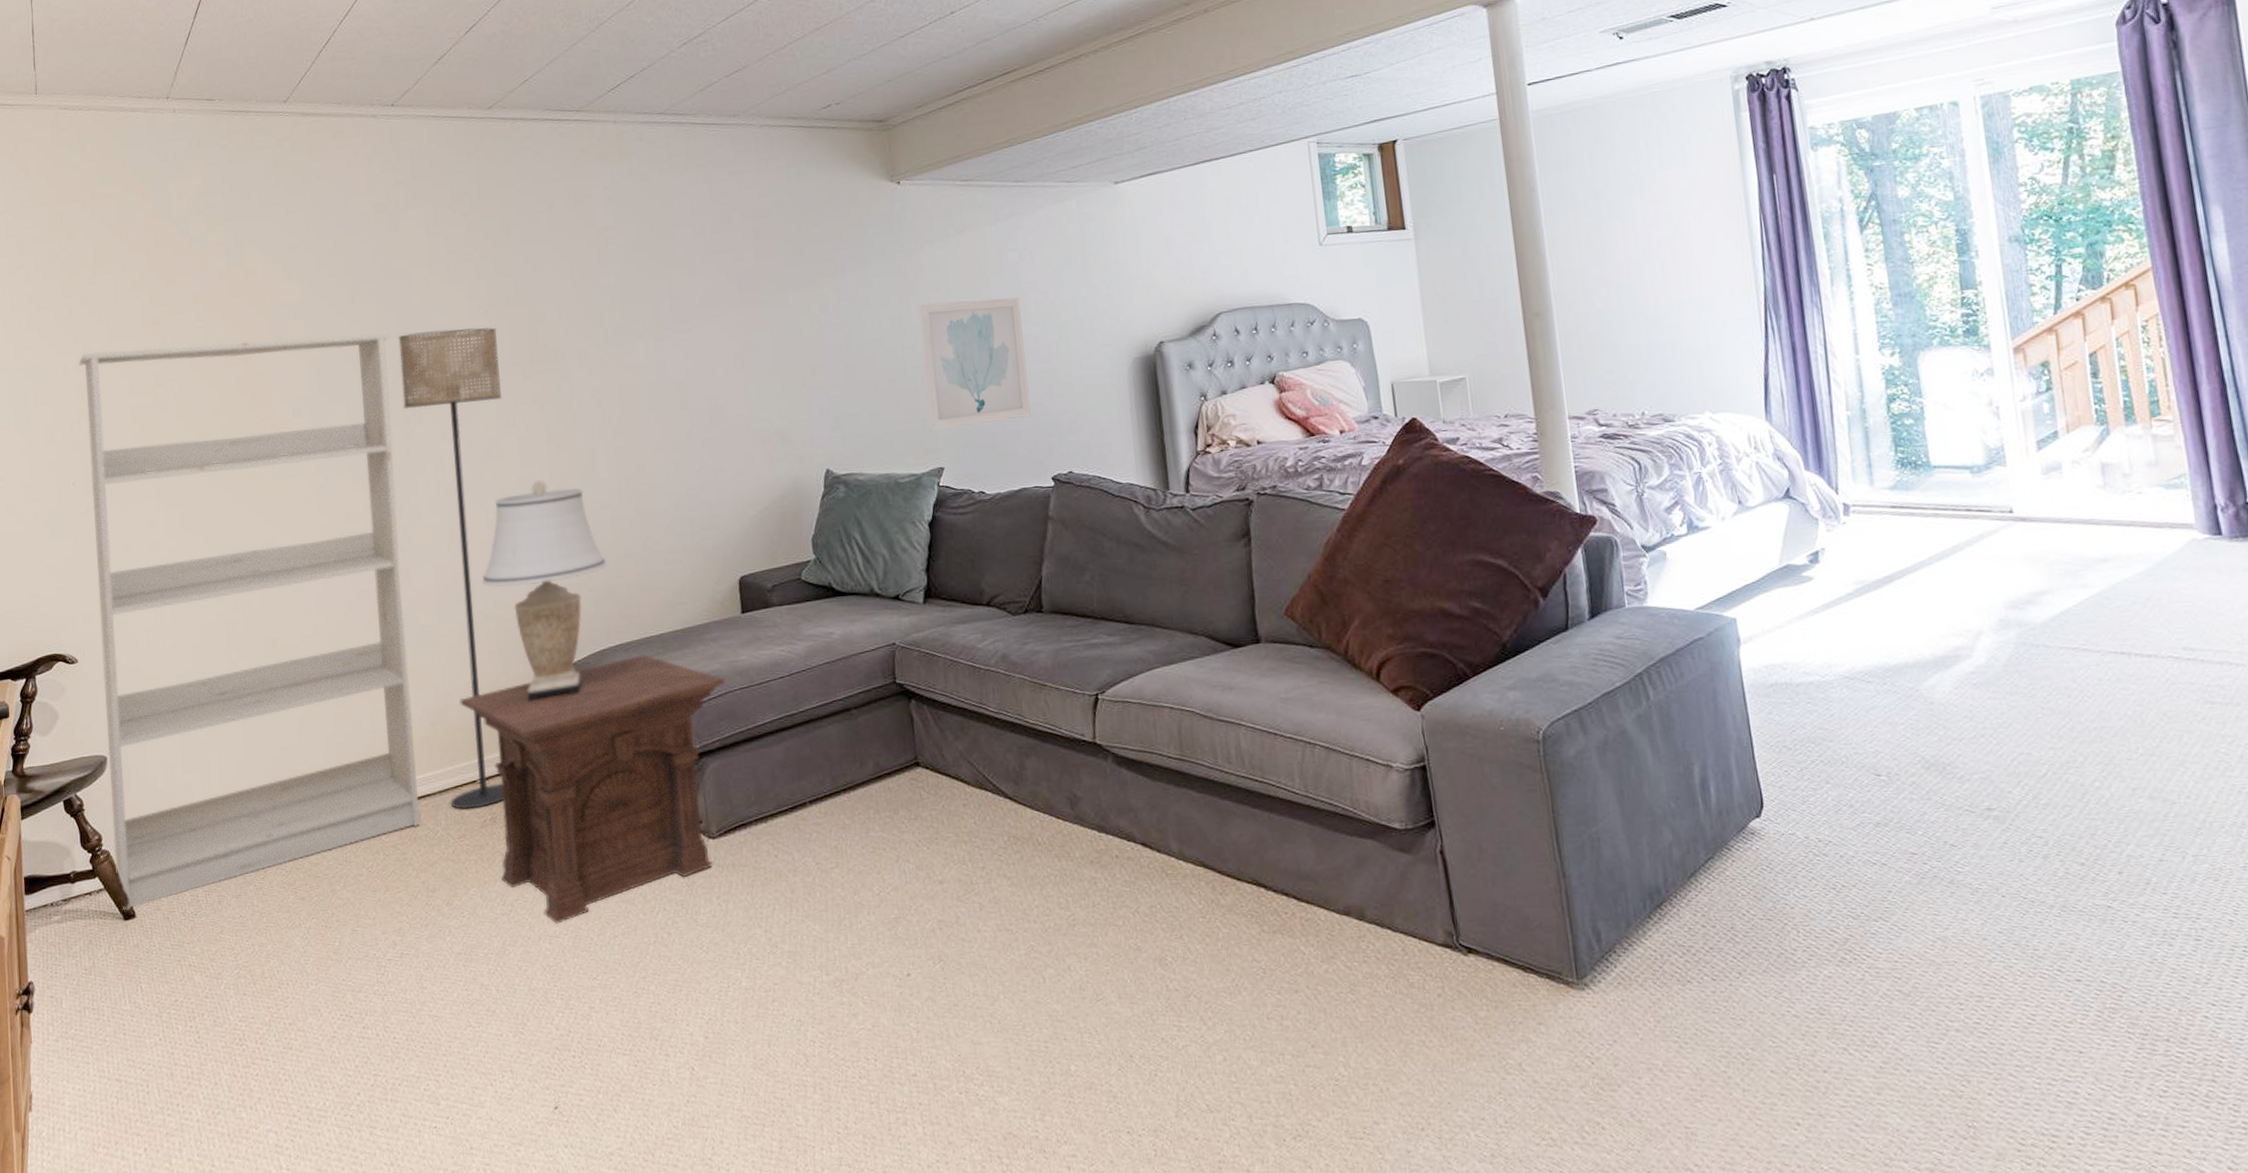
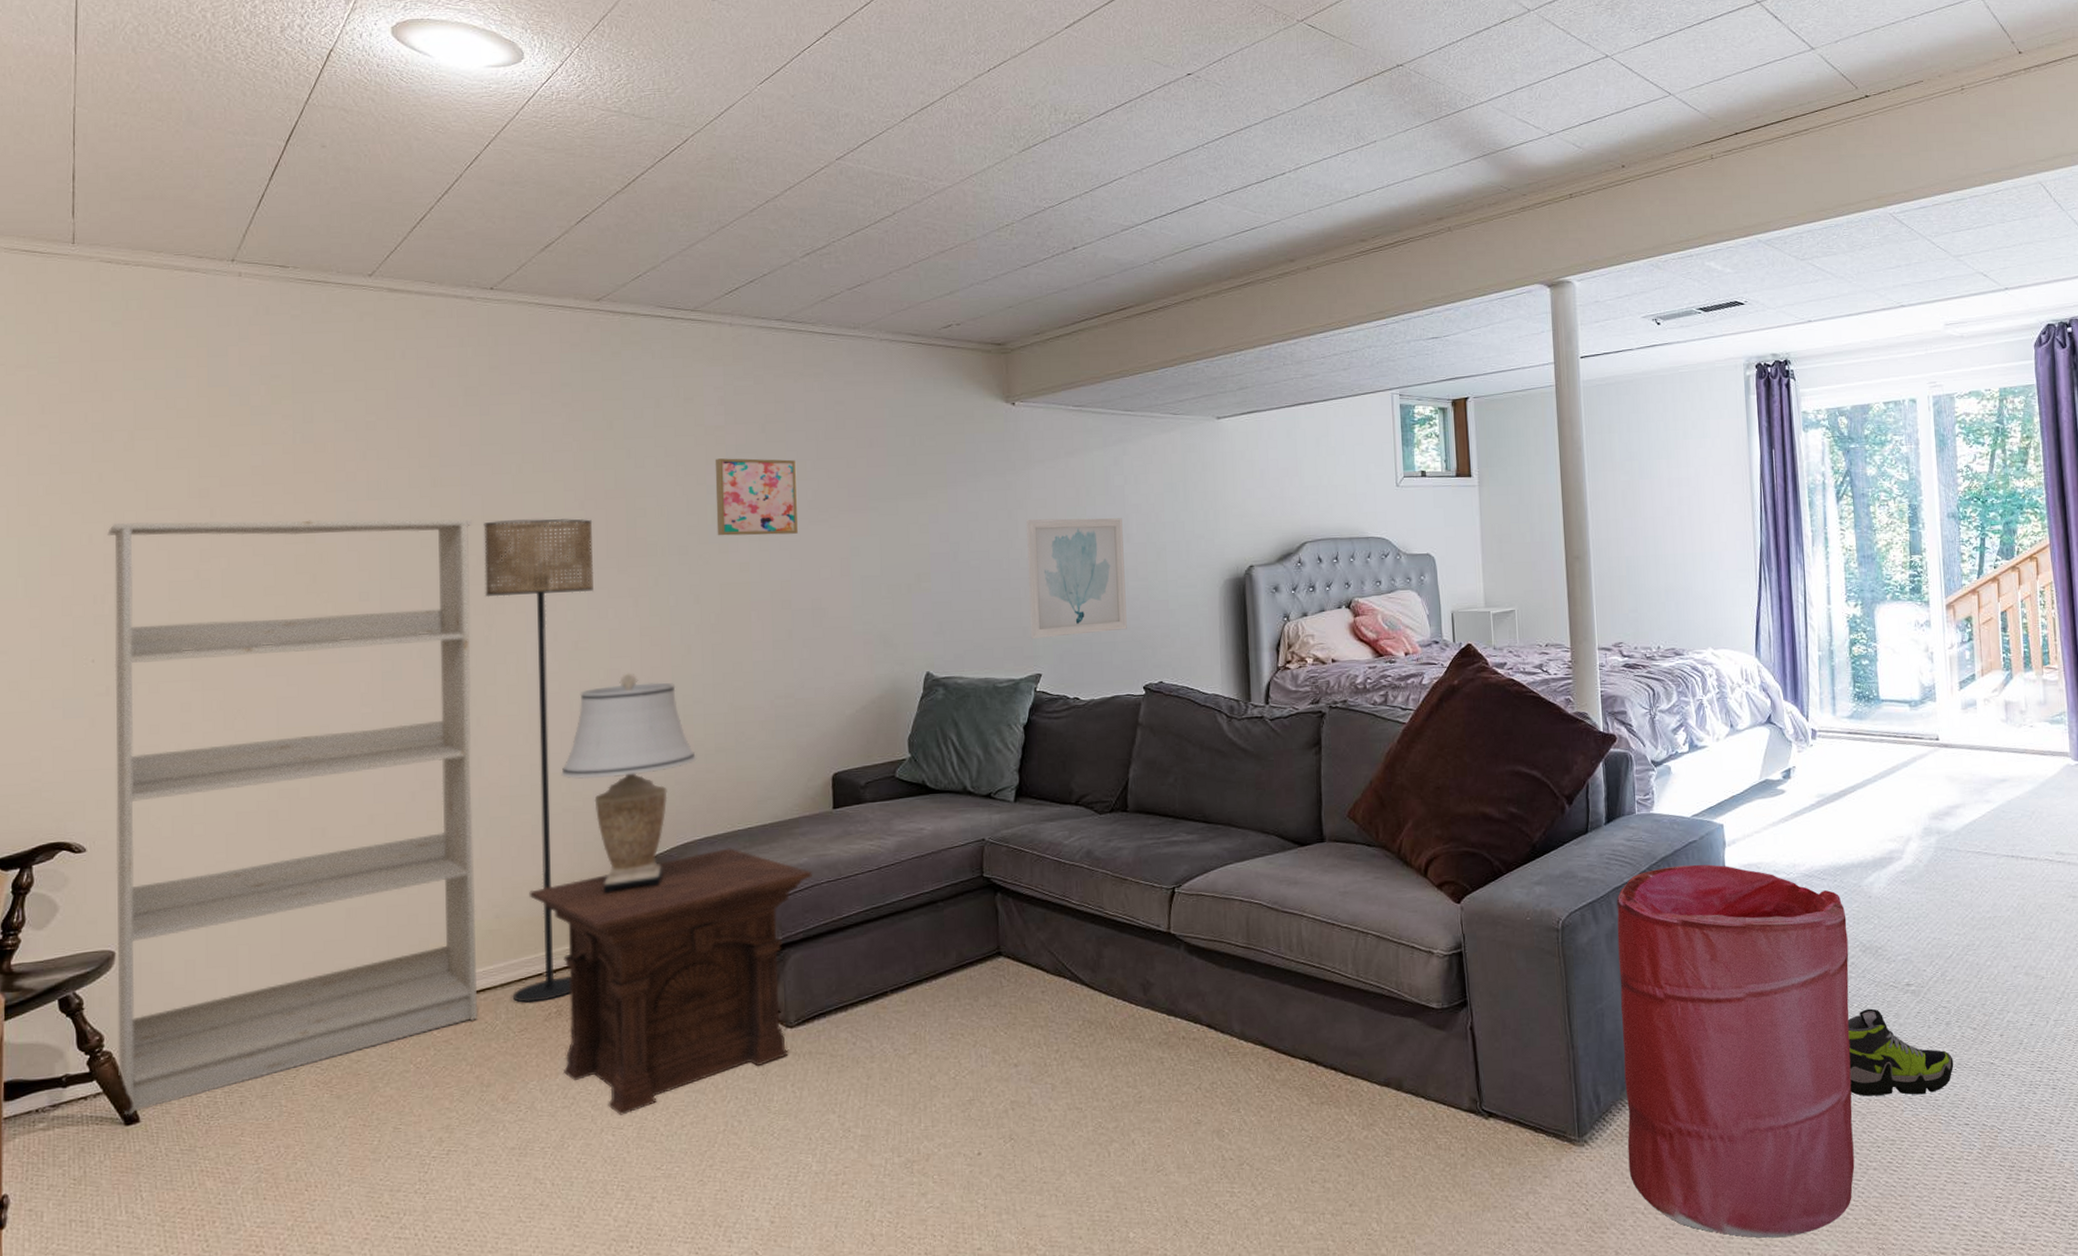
wall art: none [607,256,691,338] -> present [714,458,798,536]
laundry hamper: none [1608,665,1931,1107] -> present [1616,864,1855,1238]
shoe: none [1910,837,2057,943] -> present [1847,1008,1954,1096]

